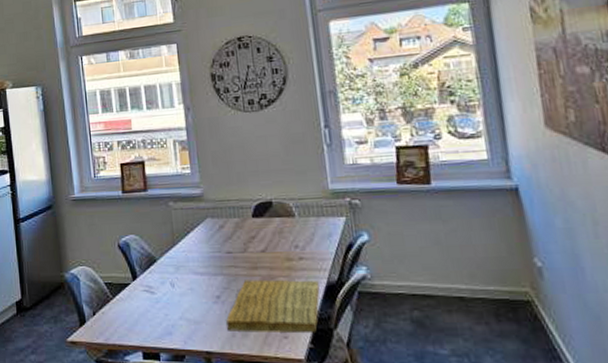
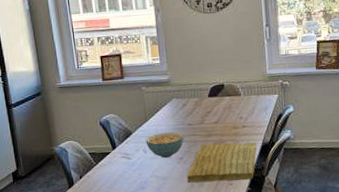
cereal bowl: none [173,261,223,295] -> present [145,132,185,158]

